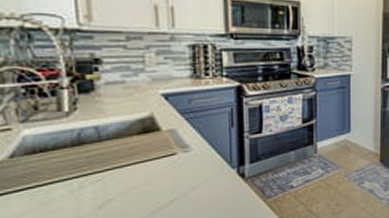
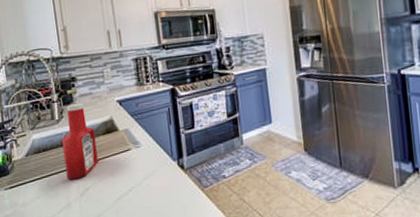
ketchup bottle: none [72,93,128,190] -> present [62,103,99,180]

